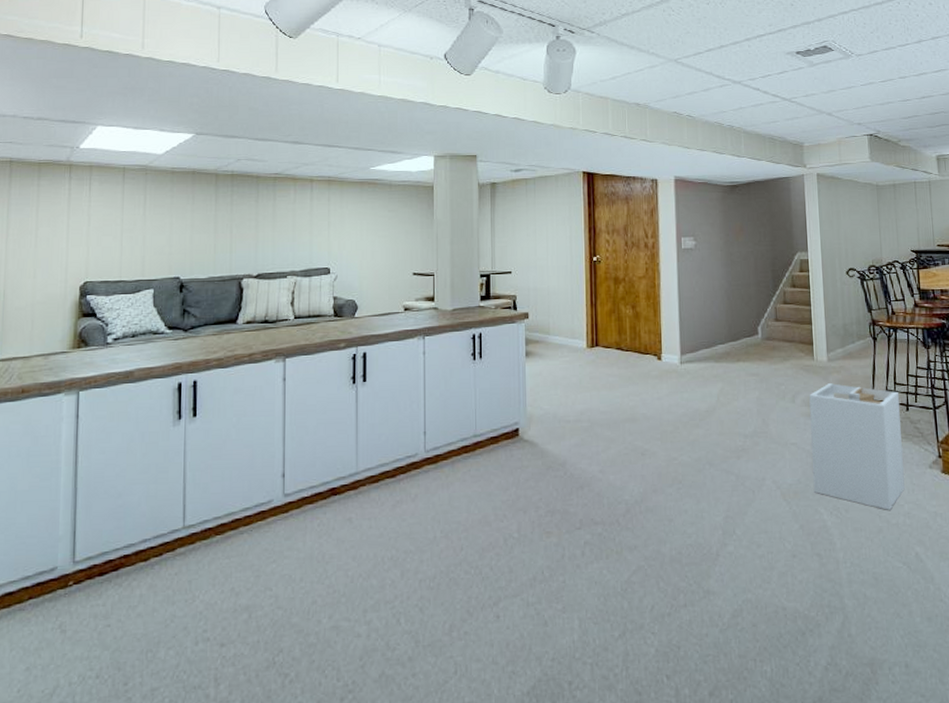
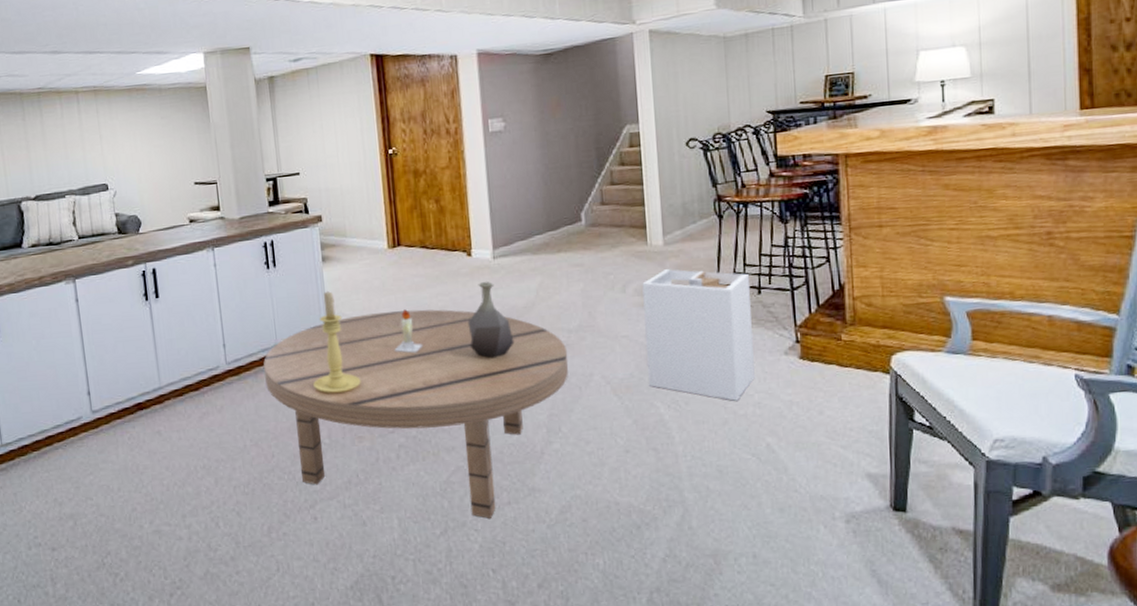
dining table: none [461,407,744,621] -> present [263,309,569,518]
candle holder: none [508,385,553,487] -> present [313,291,361,394]
vase: none [655,385,696,459] -> present [467,282,515,359]

